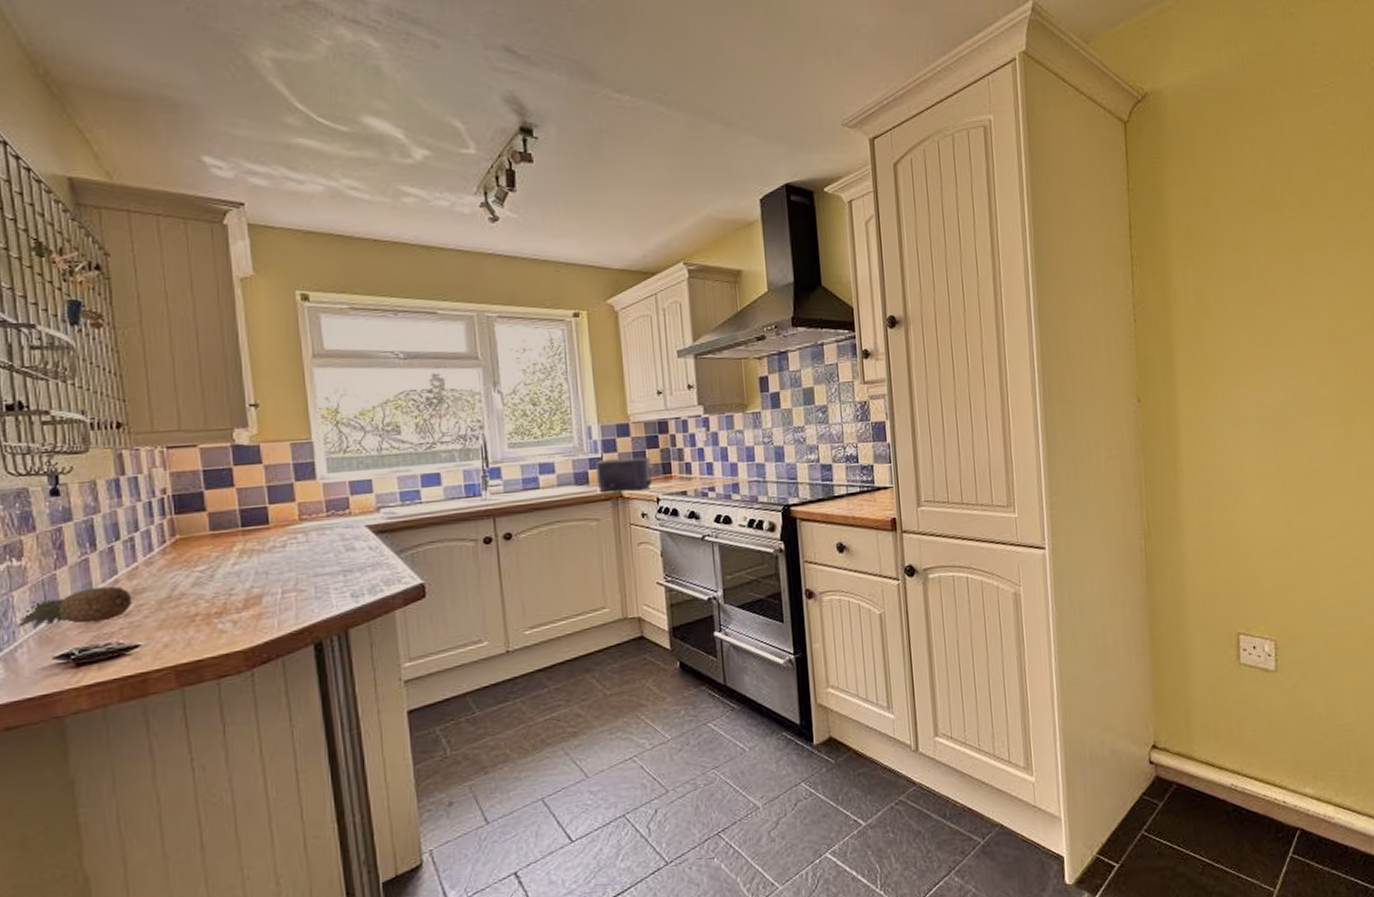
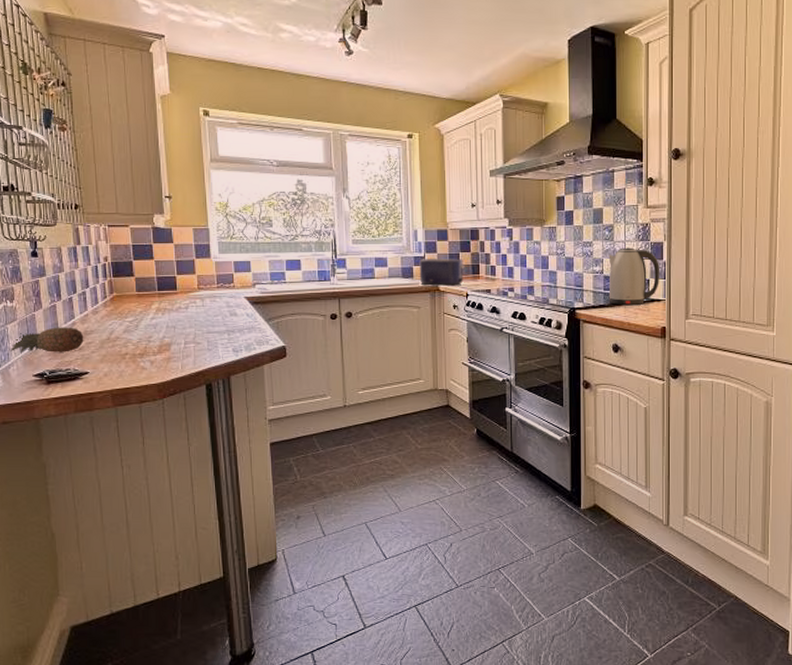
kettle: none [824,430,885,498] -> present [608,247,659,306]

